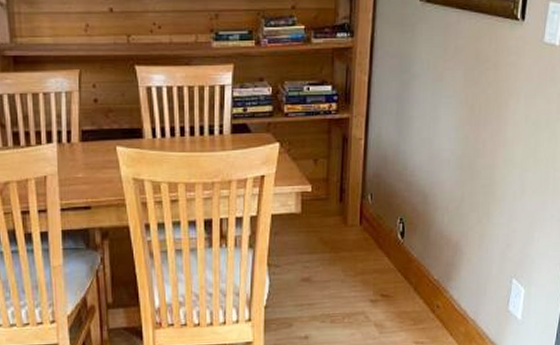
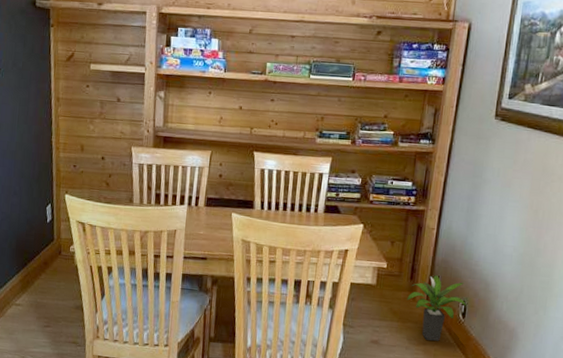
potted plant: none [338,193,405,269] -> present [407,275,467,341]

